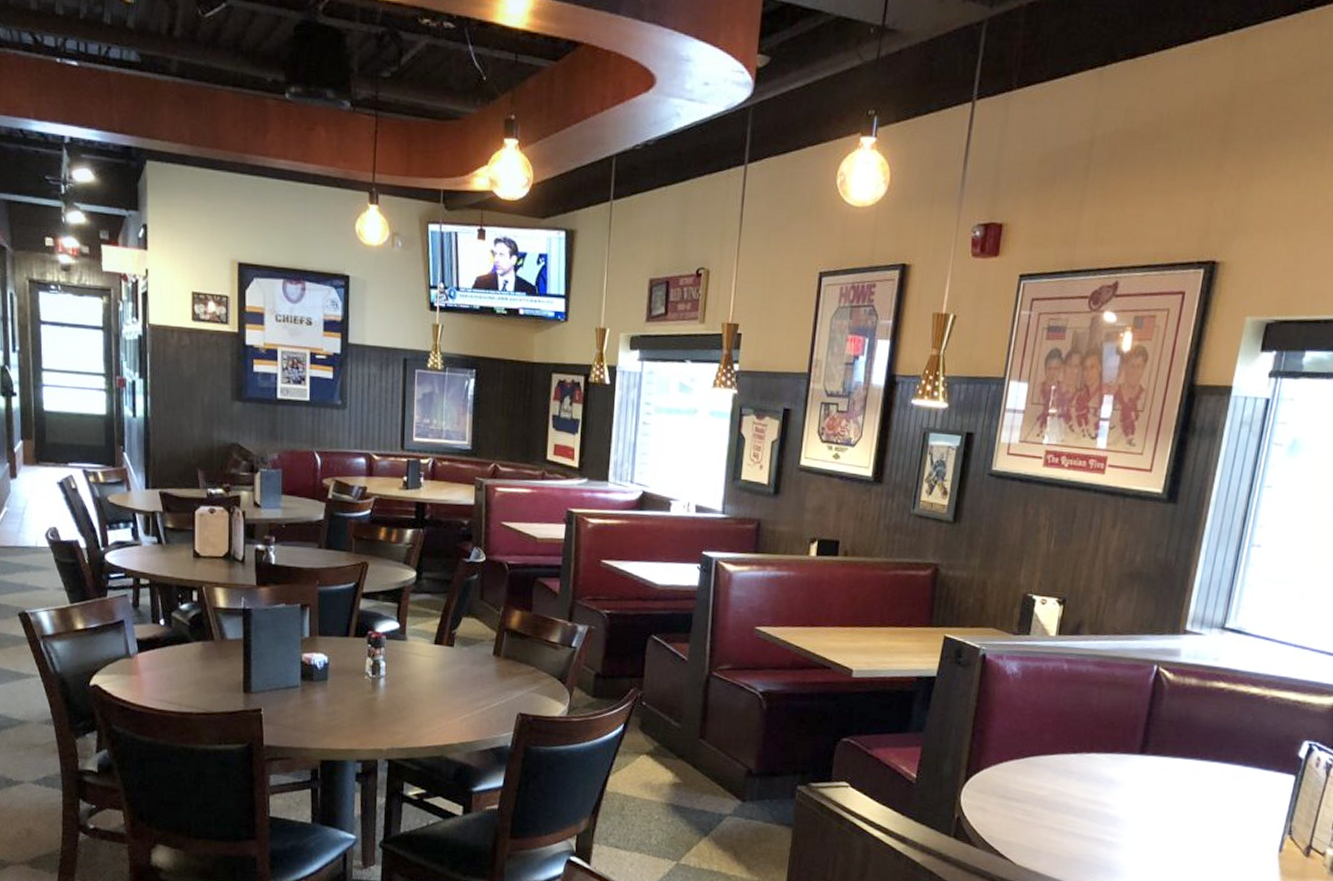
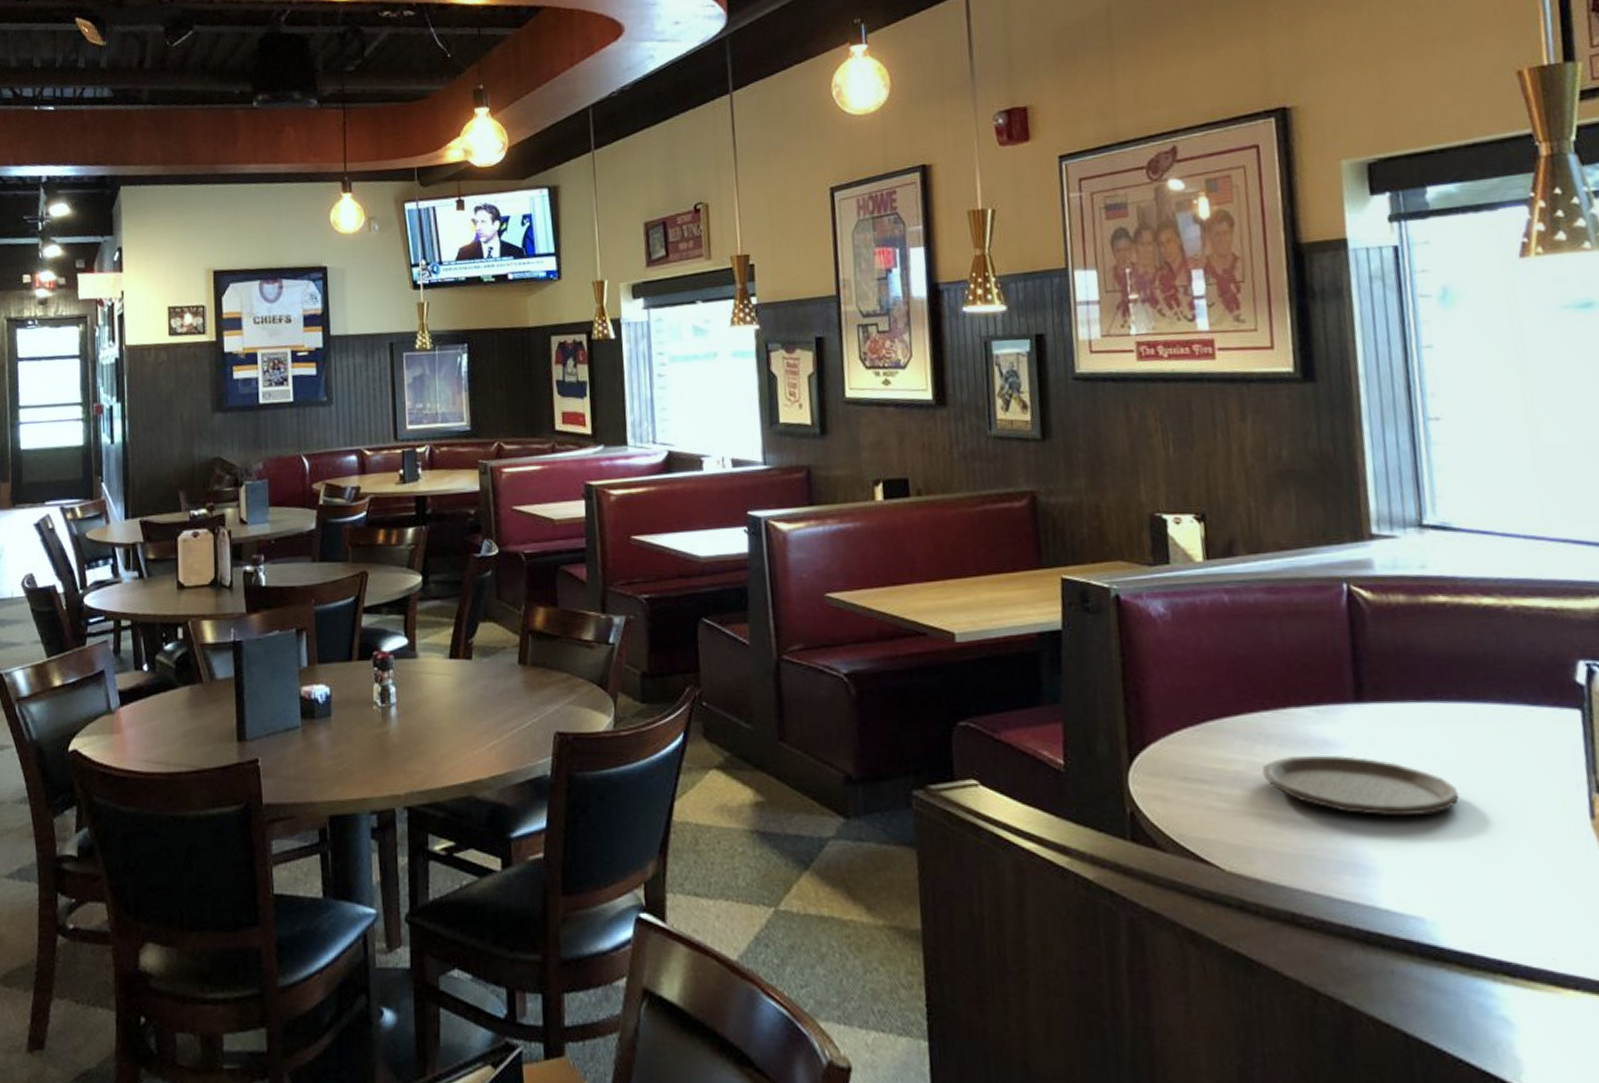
plate: none [1059,788,1194,839] -> present [1261,755,1459,817]

